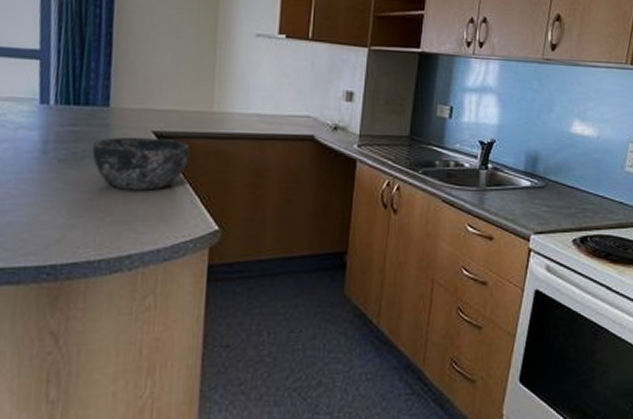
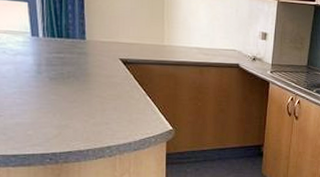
bowl: present [92,136,191,191] -> none [76,62,149,102]

